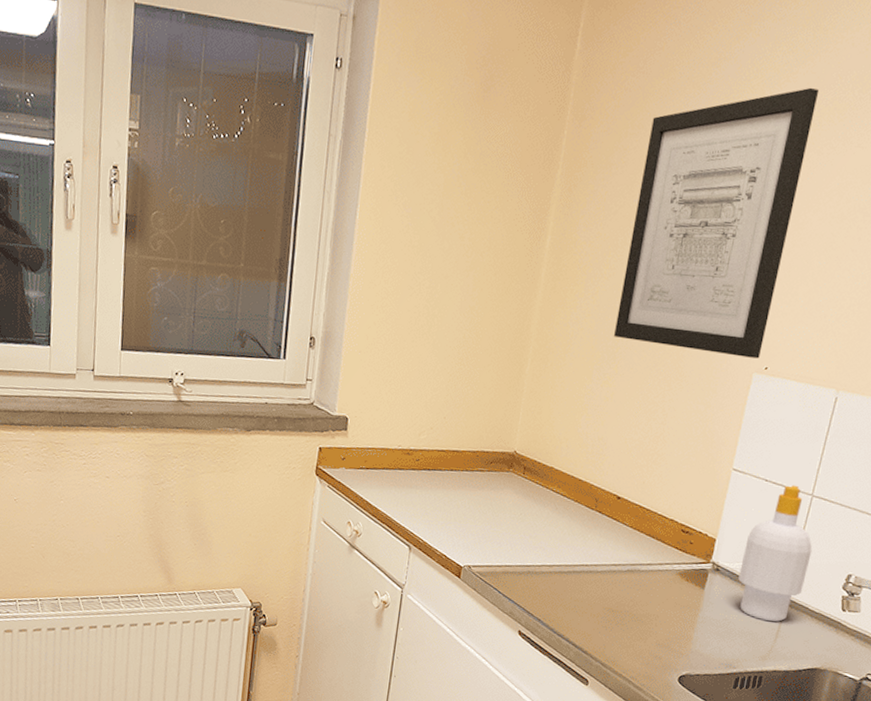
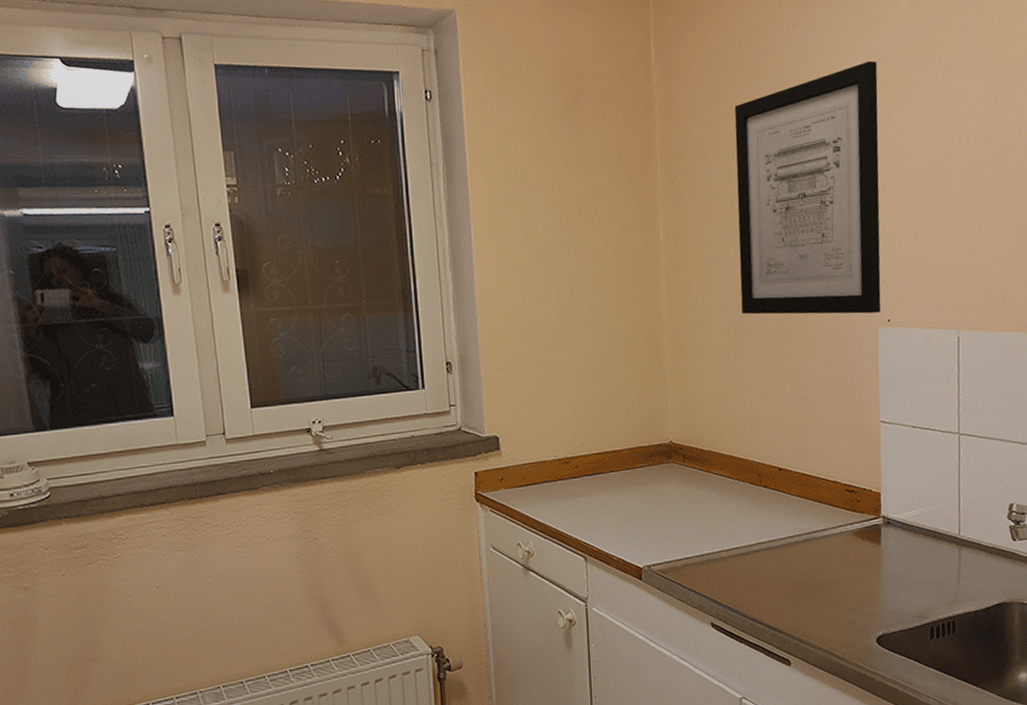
soap bottle: present [738,485,813,622] -> none [909,426,972,565]

